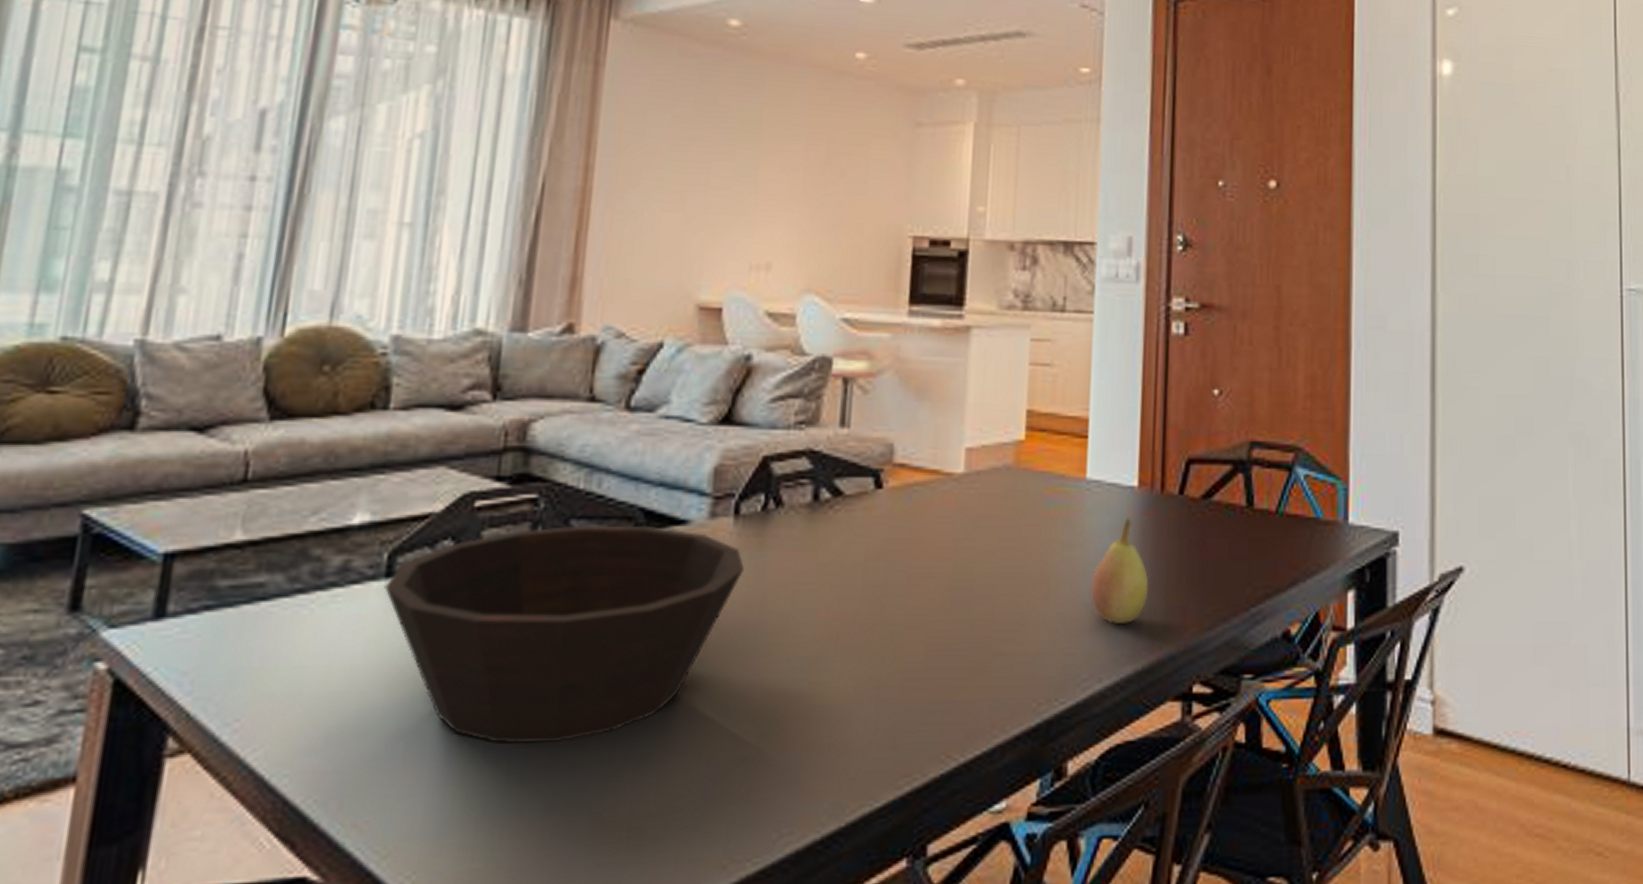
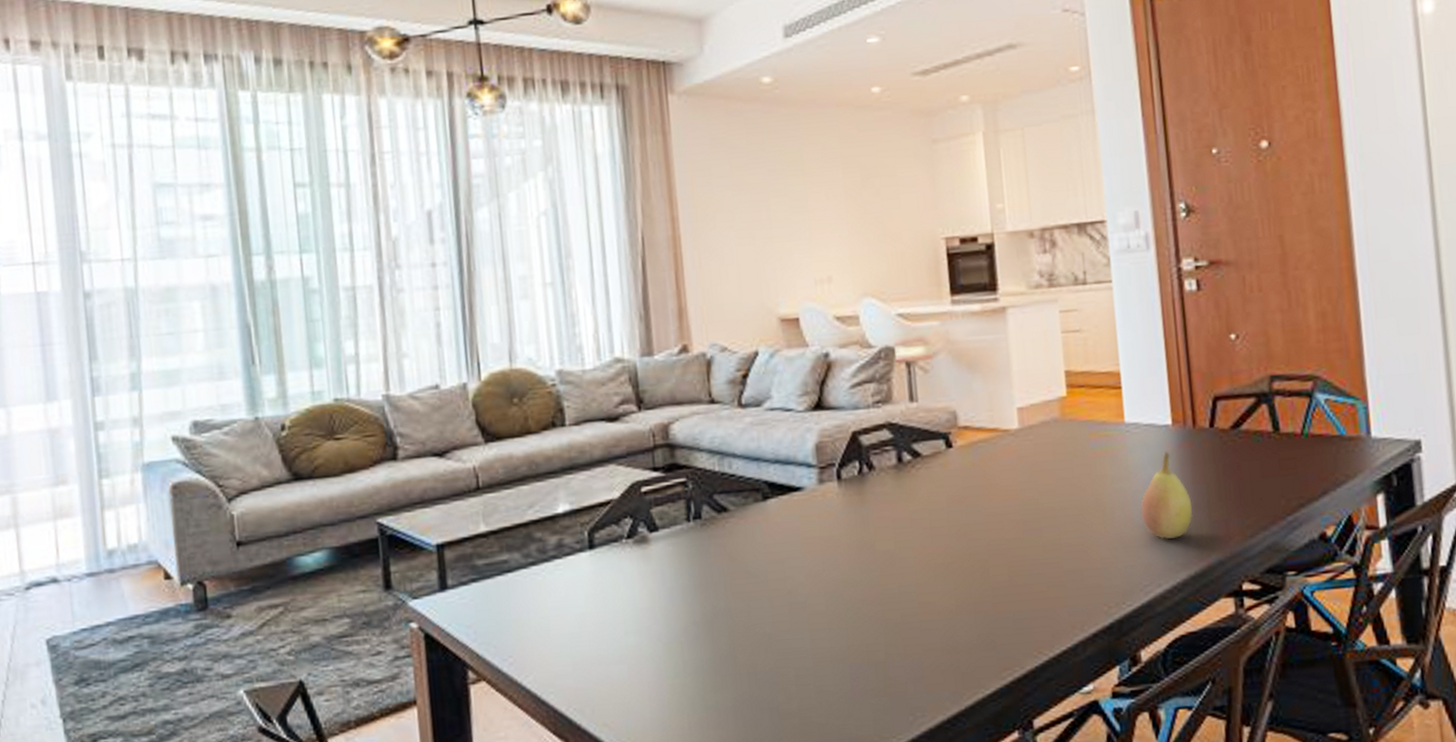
bowl: present [384,525,745,745] -> none [590,494,853,663]

